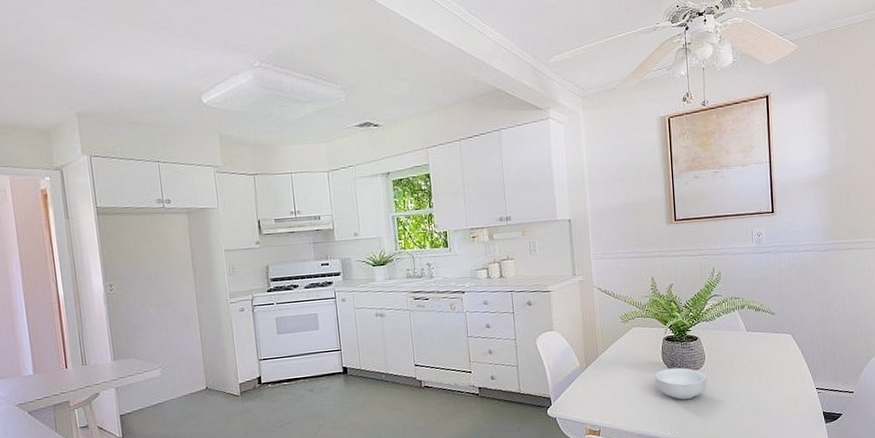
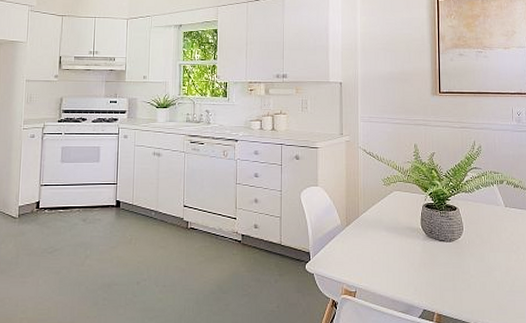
cereal bowl: present [654,367,707,400] -> none [413,236,464,270]

